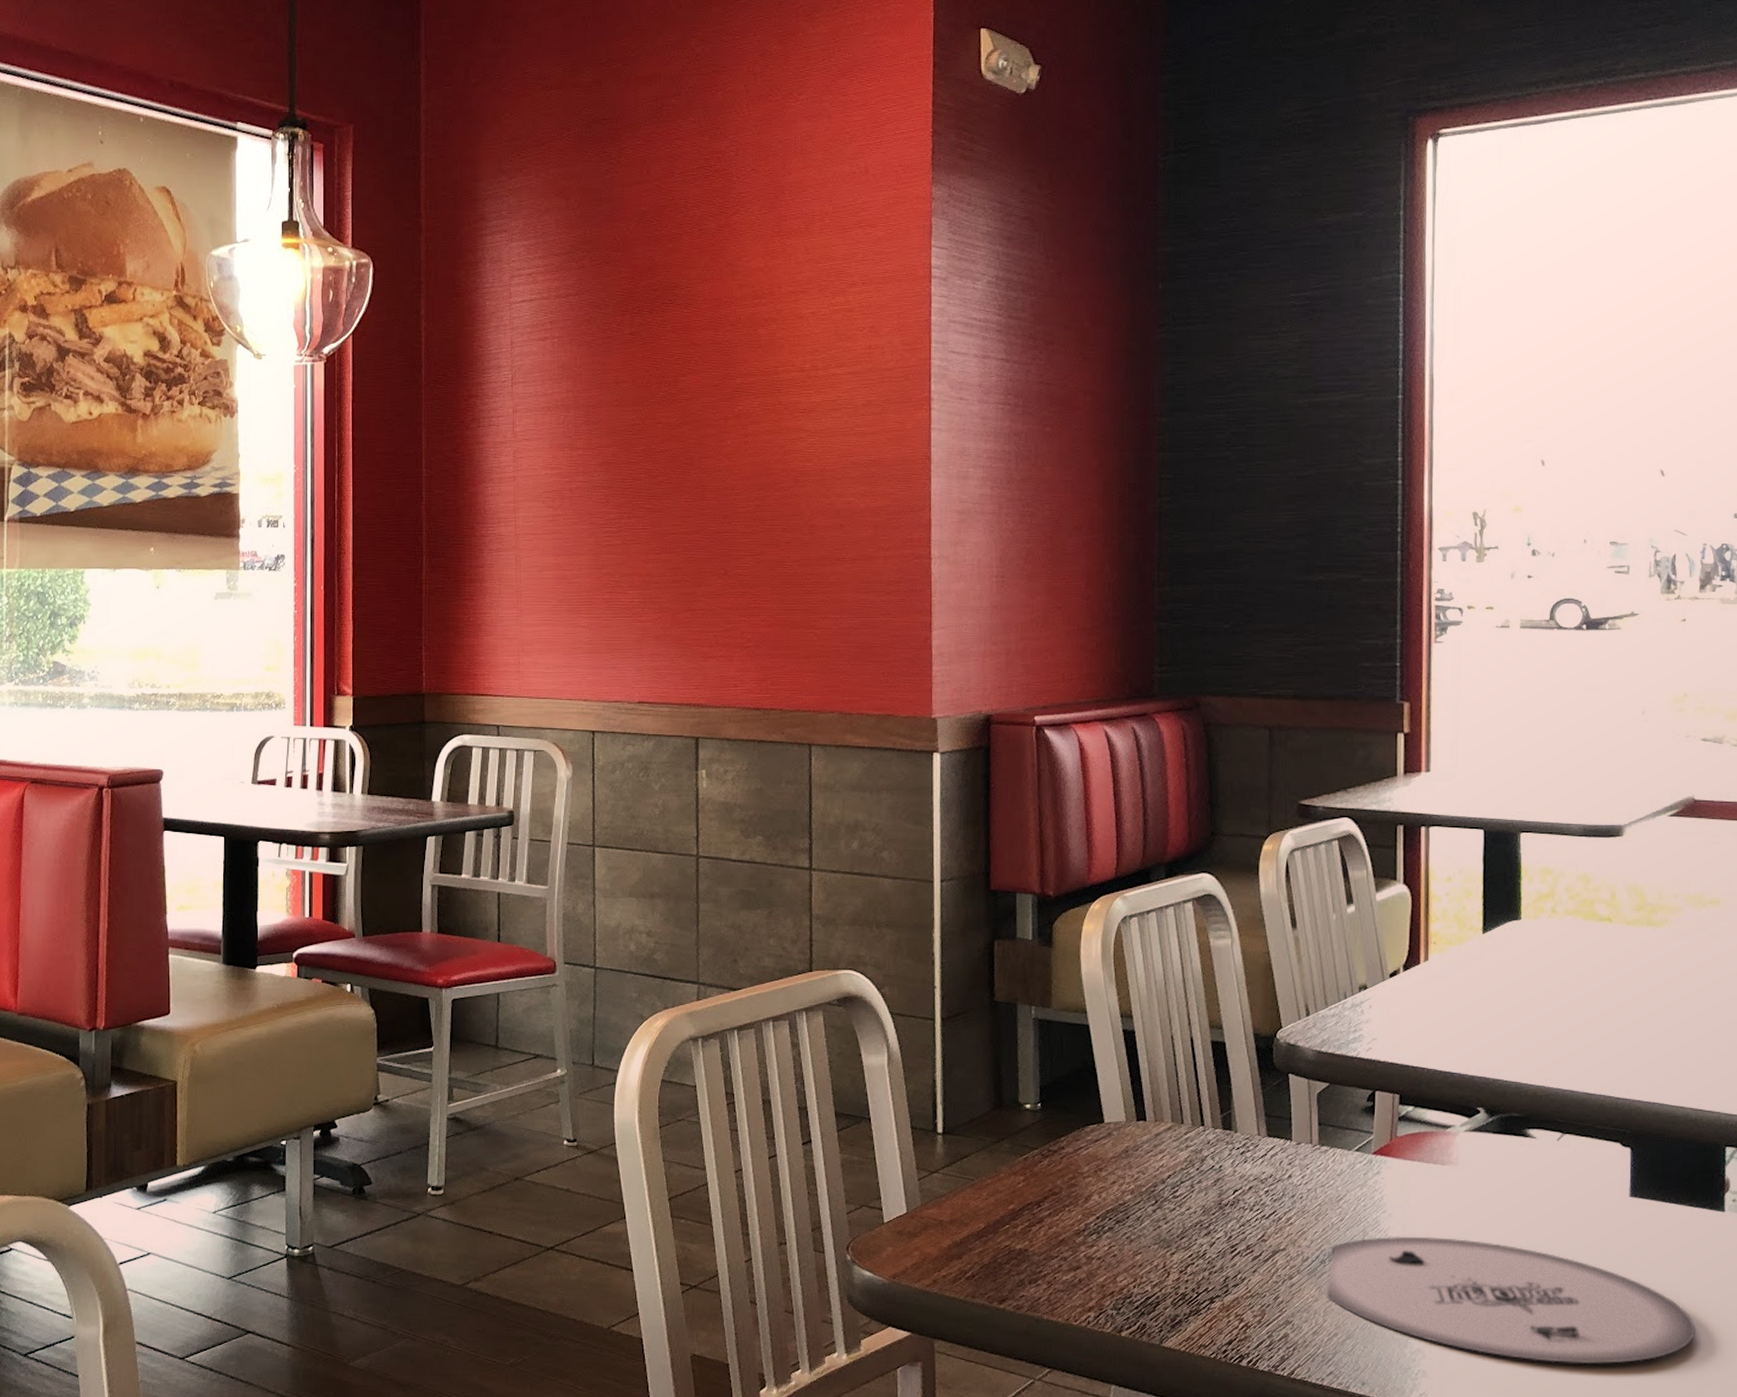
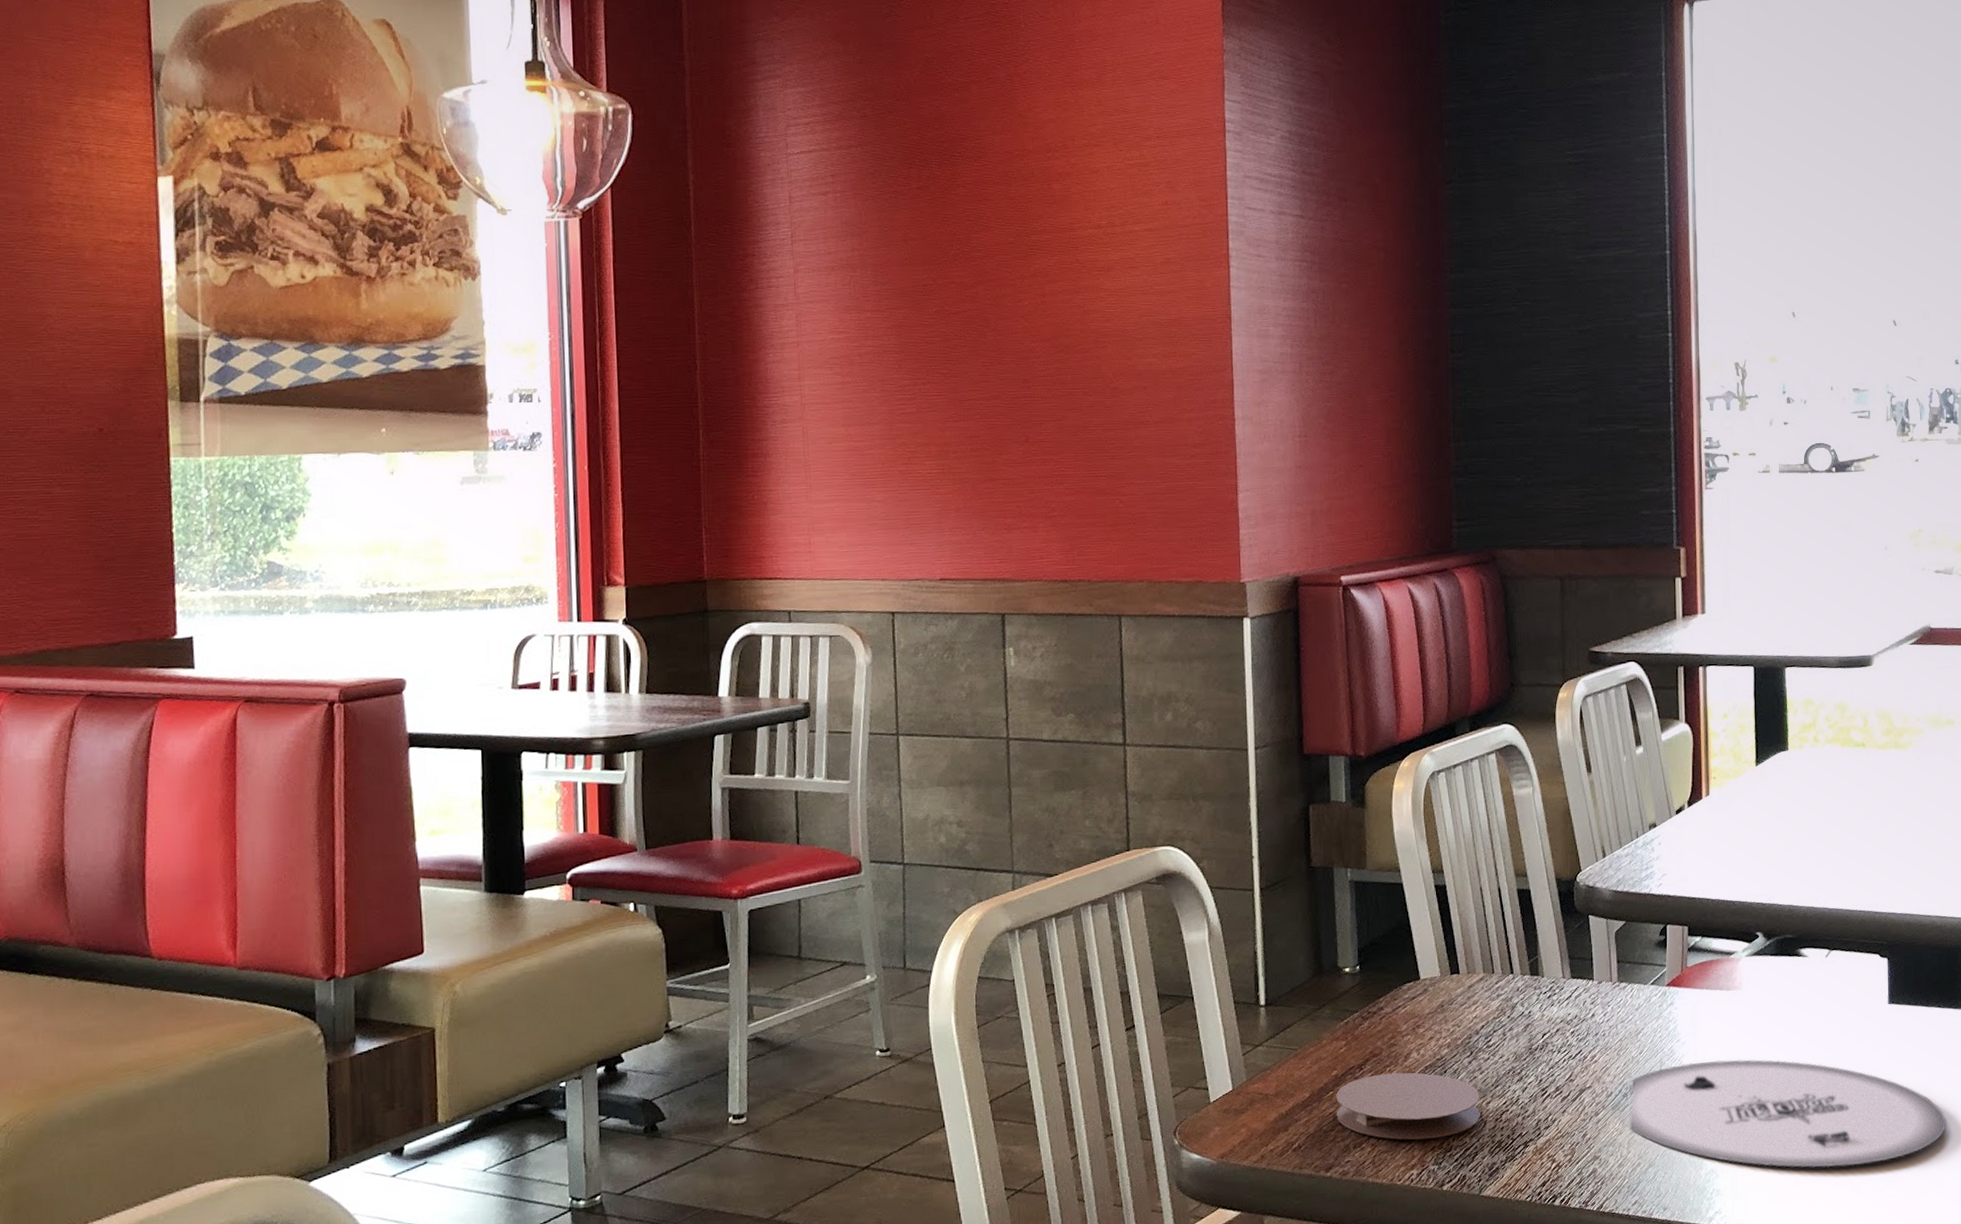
coaster: none [1012,1213,1164,1283] -> present [1336,1072,1480,1140]

